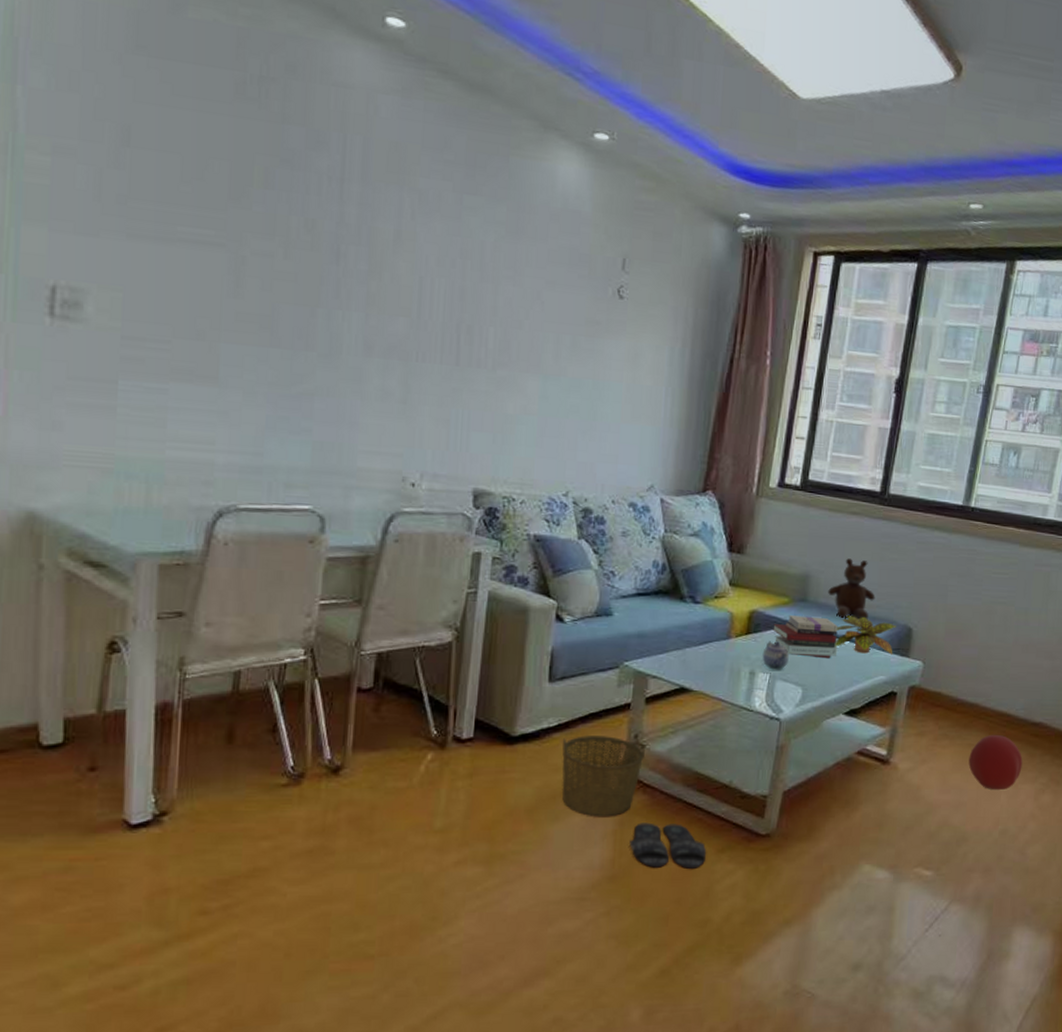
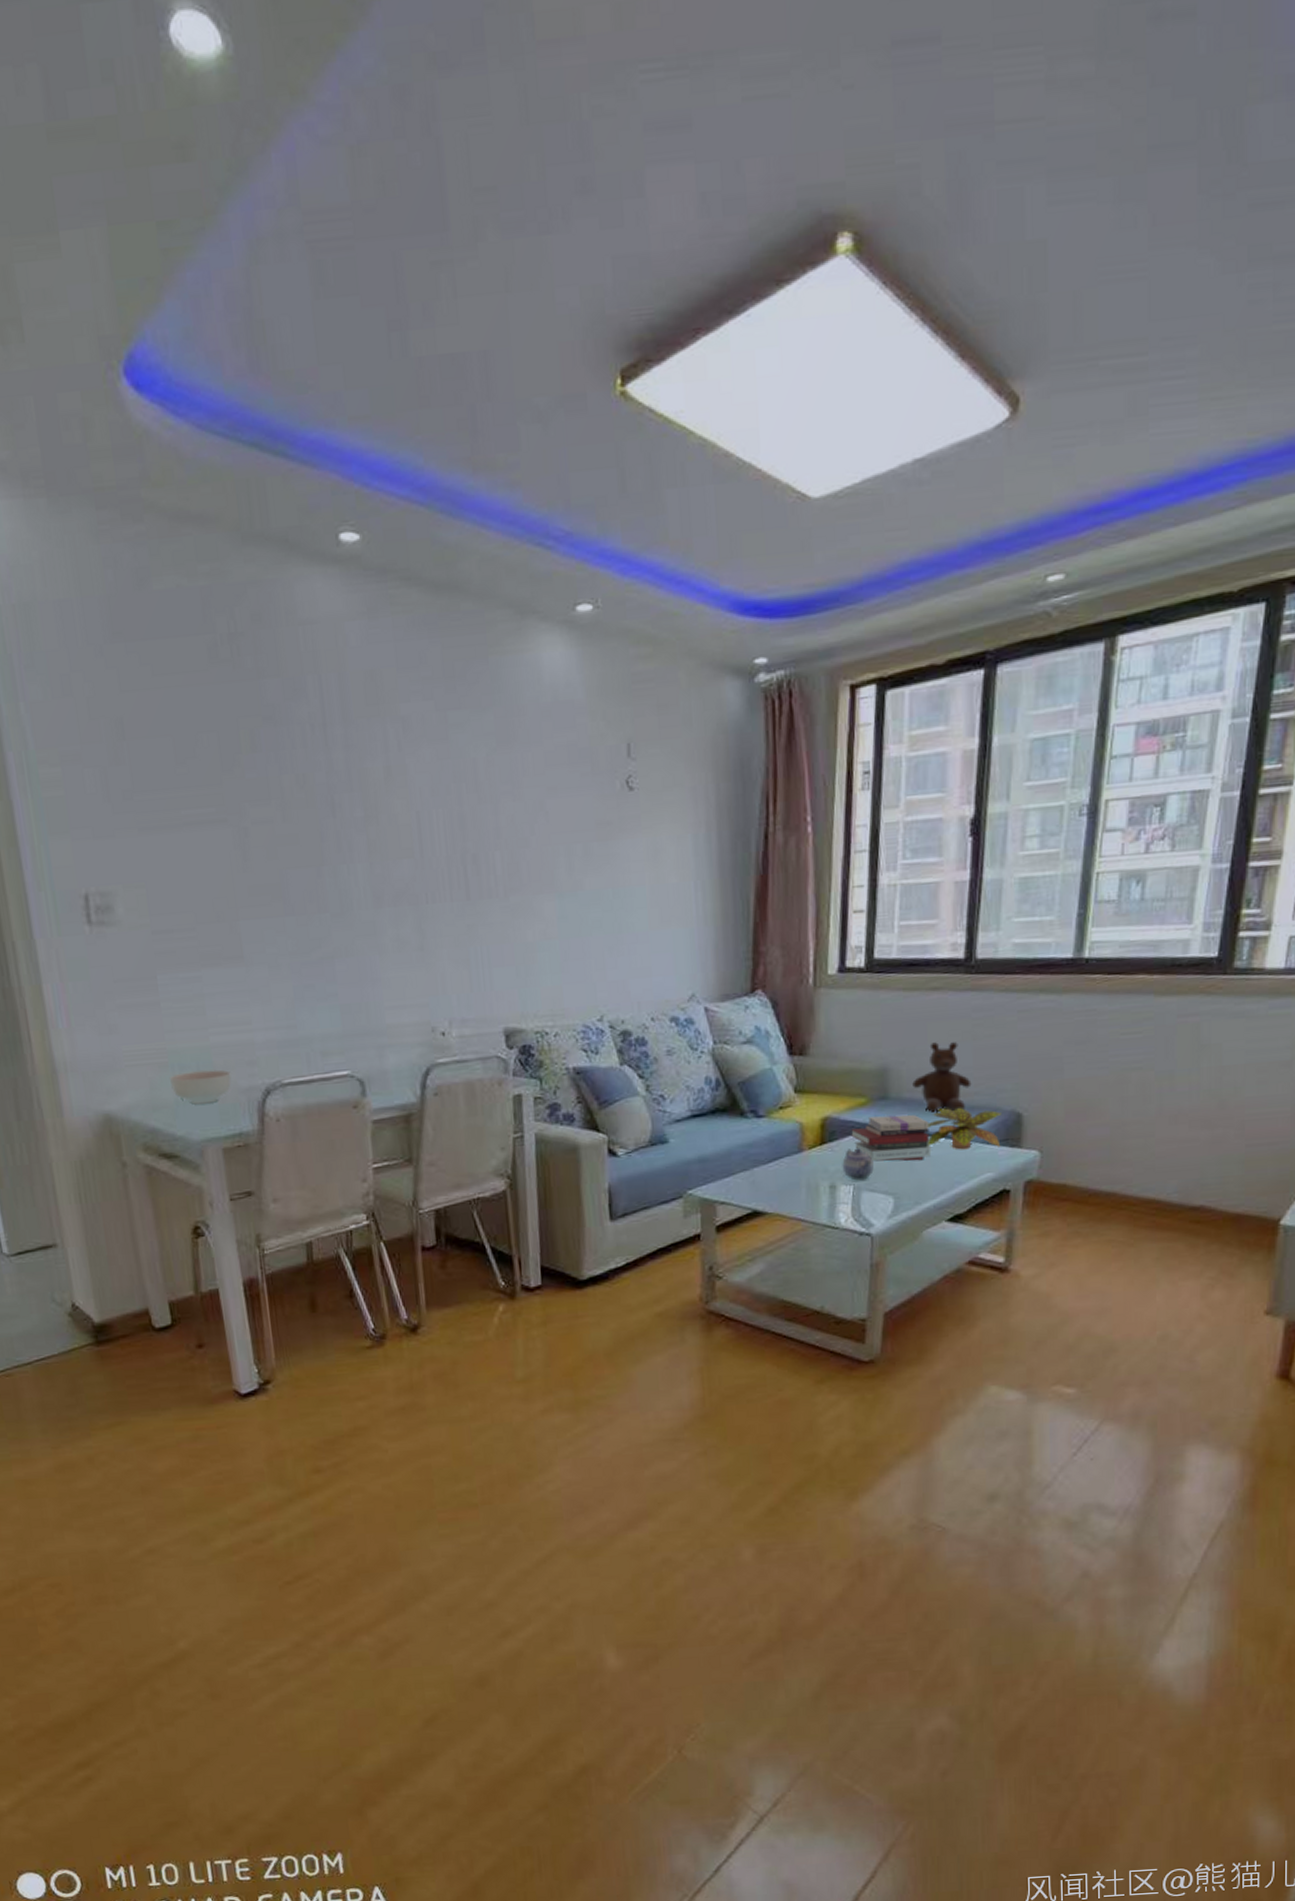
bowl: none [111,481,183,517] -> present [169,1069,232,1105]
basket: present [561,734,646,817] -> none [634,1270,724,1356]
slippers: present [629,822,707,869] -> none [718,1356,805,1405]
ball: present [968,734,1023,791] -> none [1110,1225,1182,1291]

